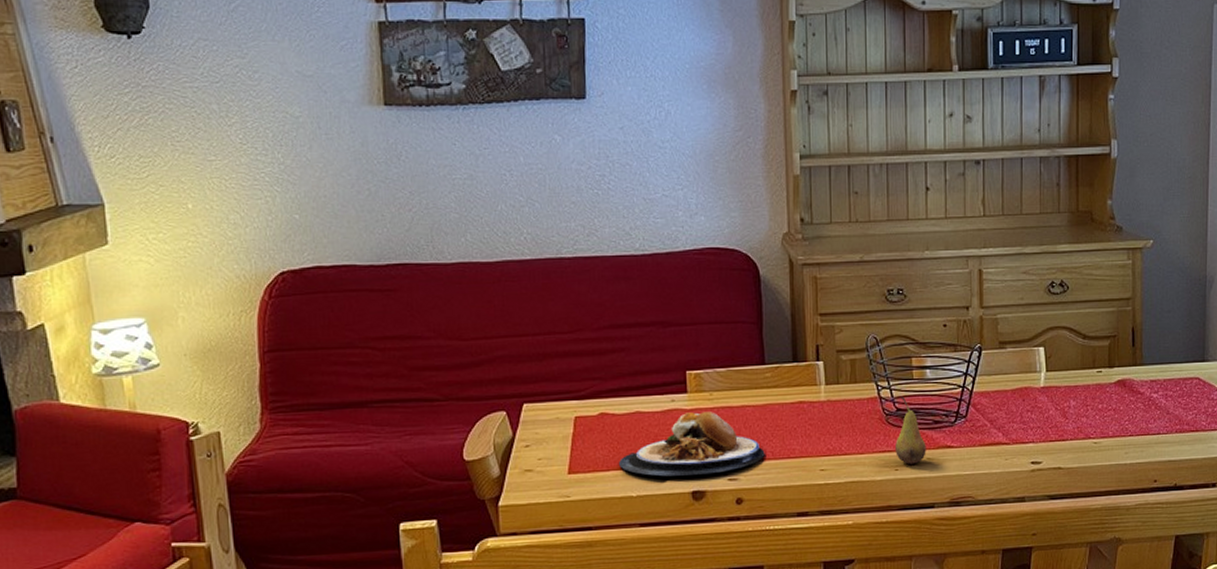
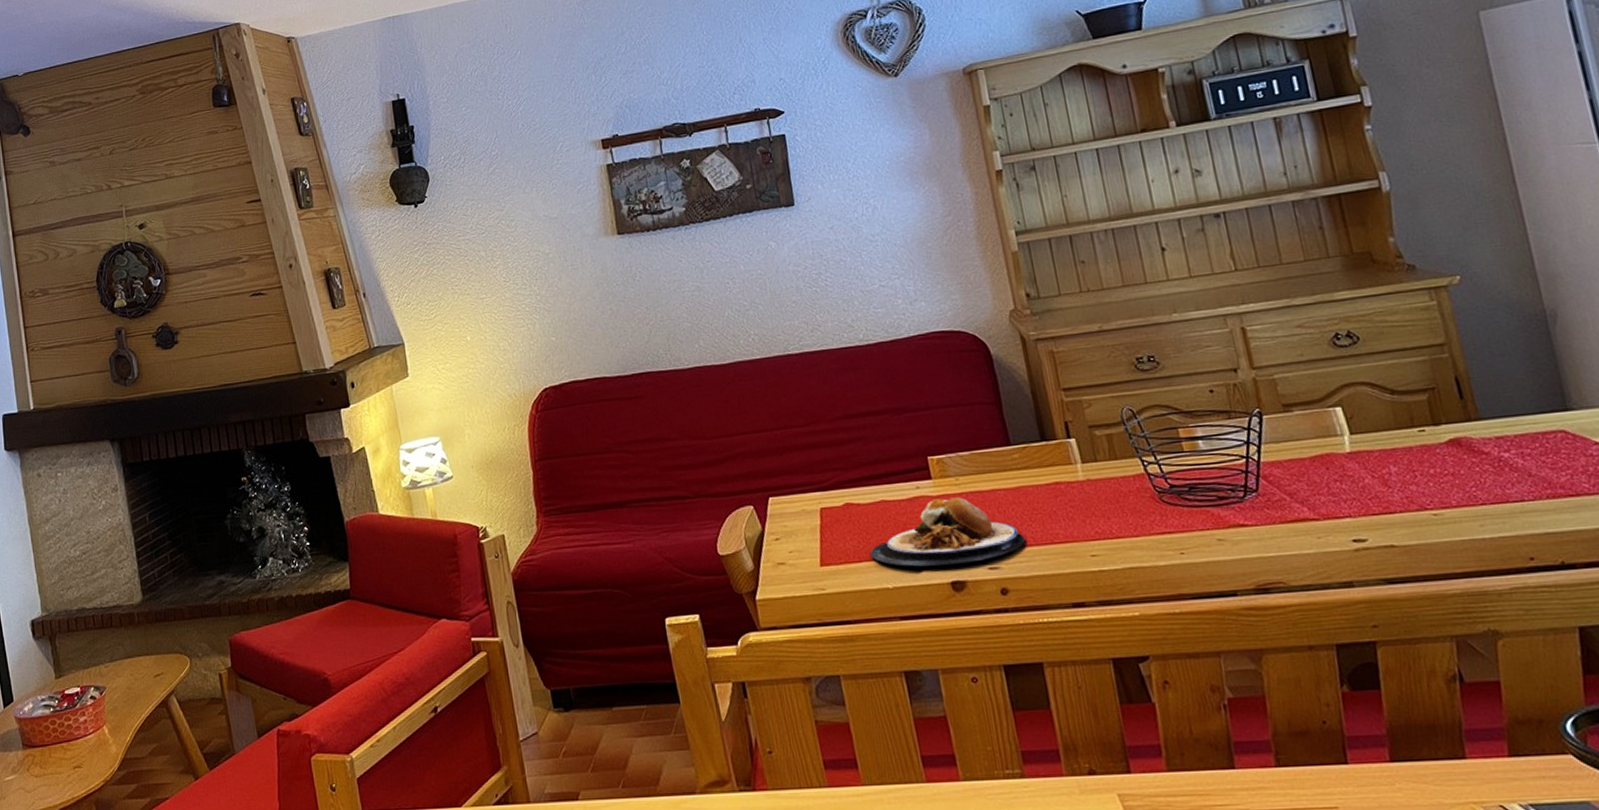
fruit: present [895,396,926,465] -> none [1173,471,1216,547]

